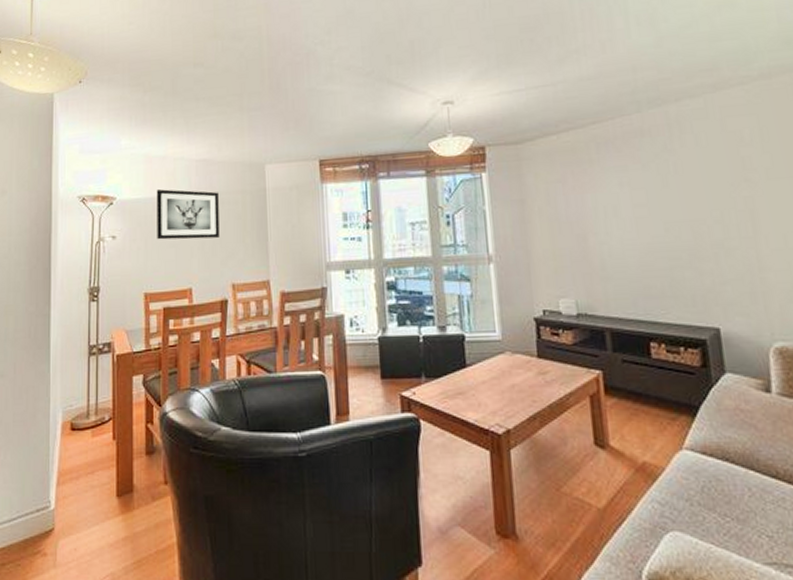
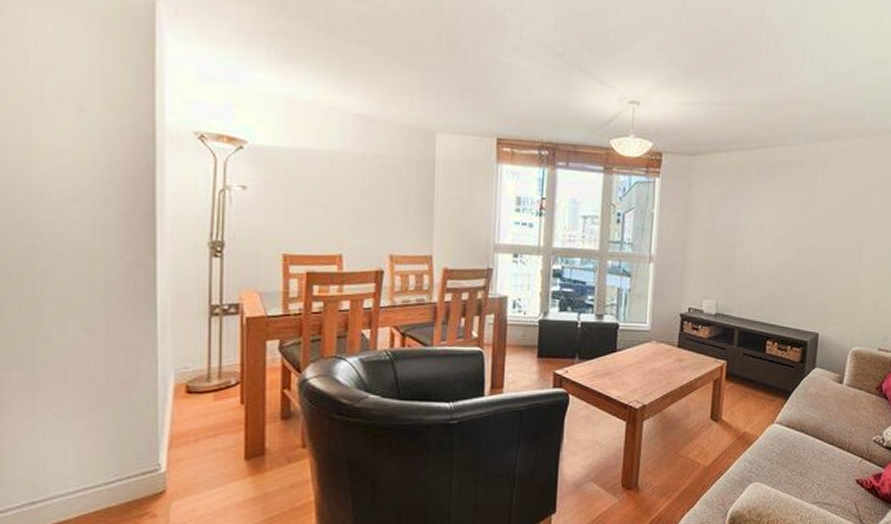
wall art: present [156,189,220,240] -> none [301,140,379,204]

